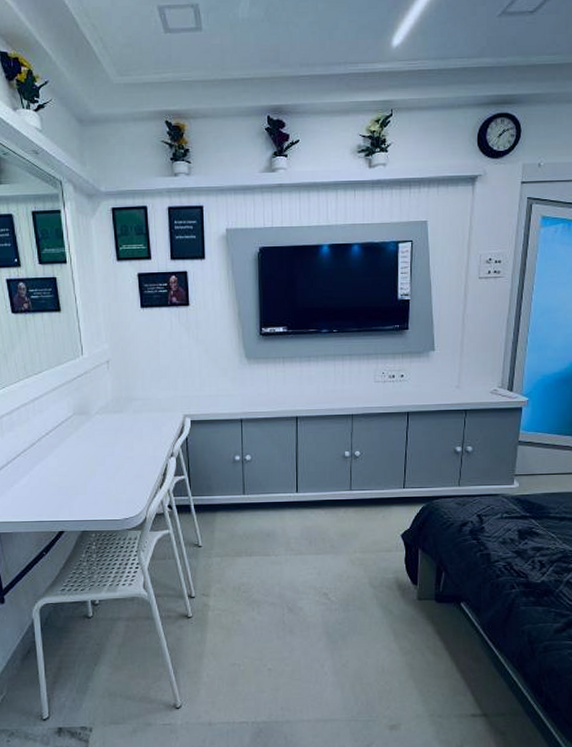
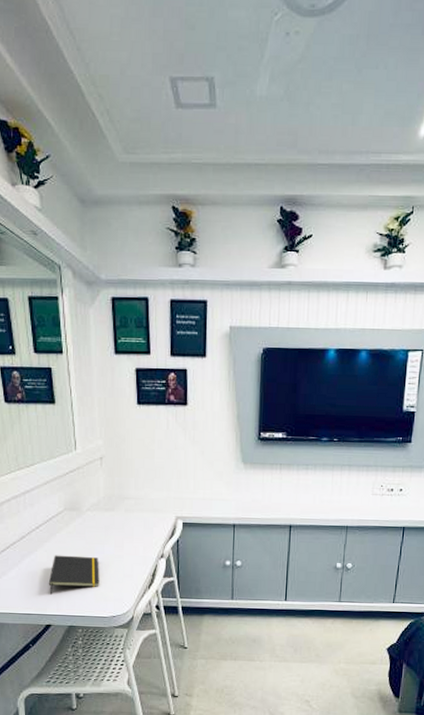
notepad: none [60,459,111,500] -> present [48,555,100,595]

